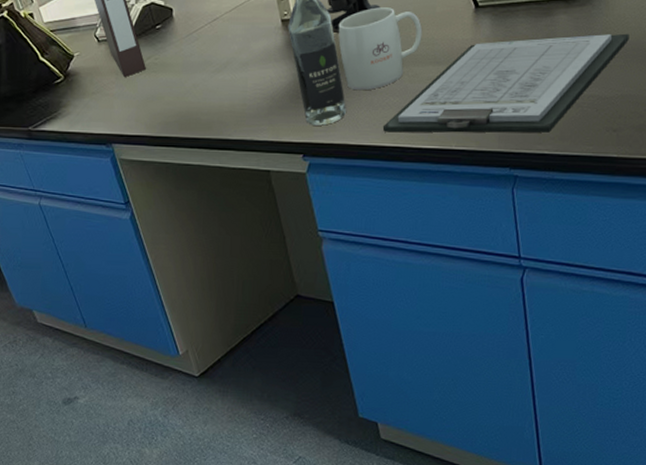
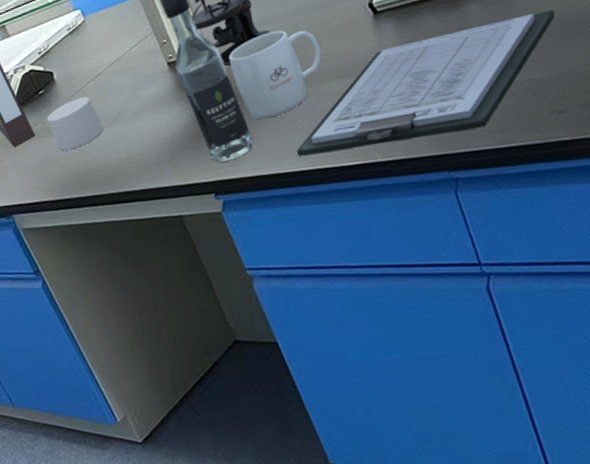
jar: none [160,39,212,89] -> present [47,96,104,151]

